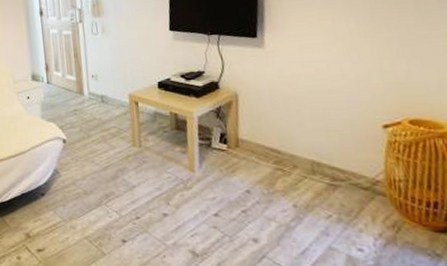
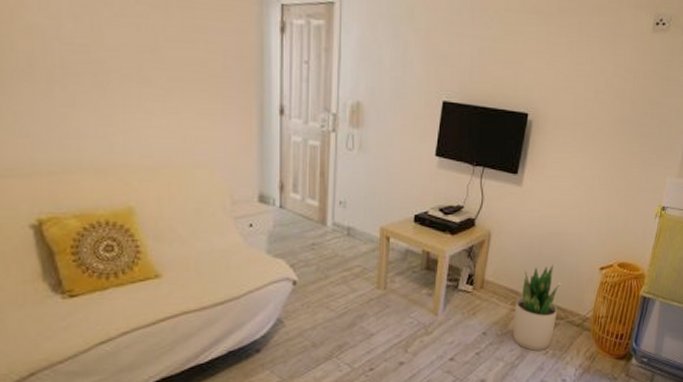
planter: none [279,122,335,215] -> present [512,264,560,352]

